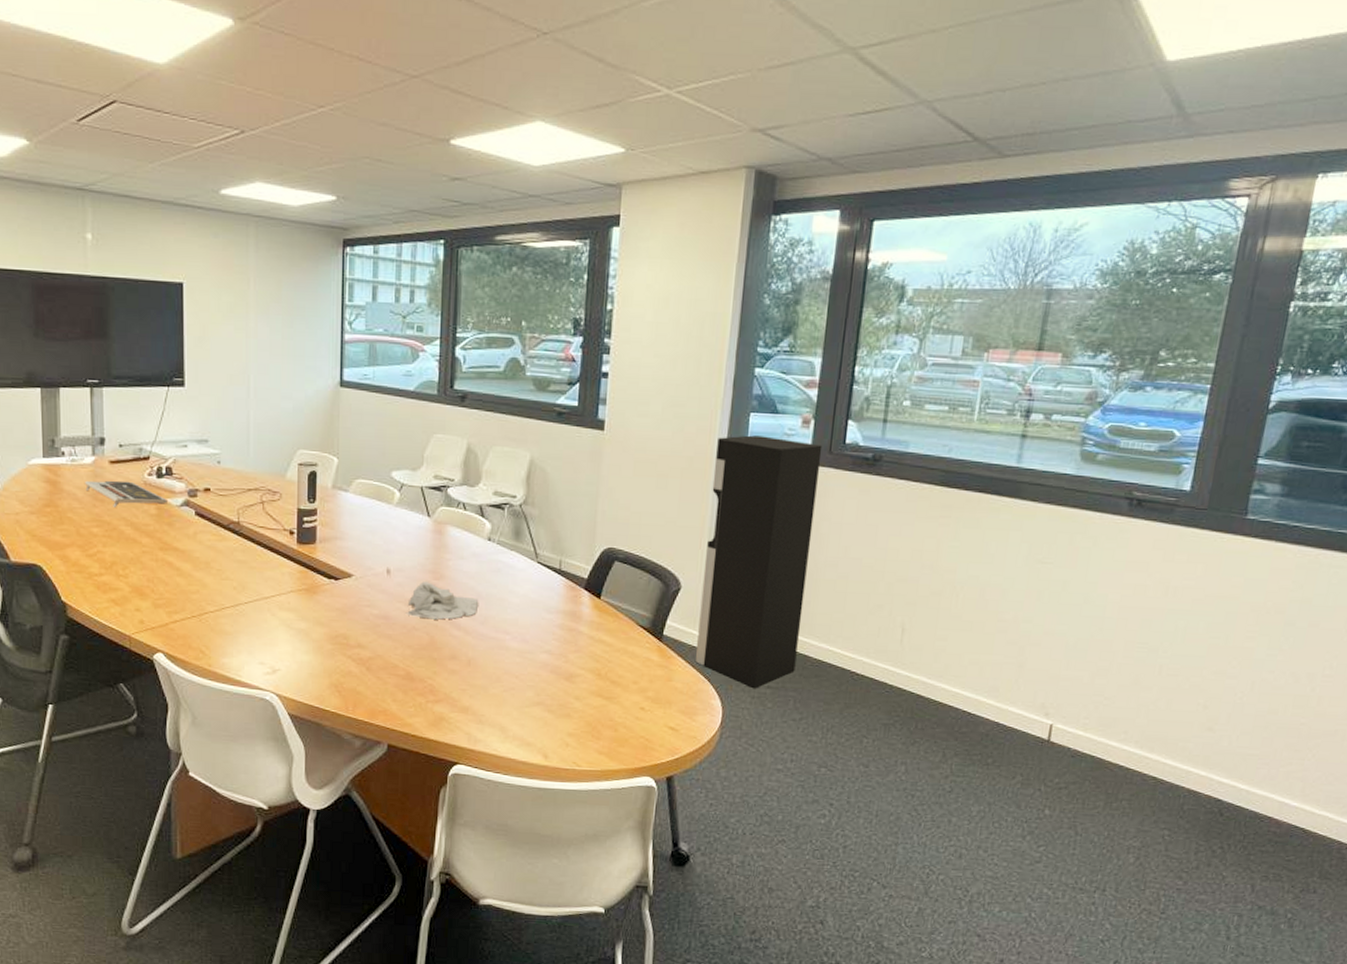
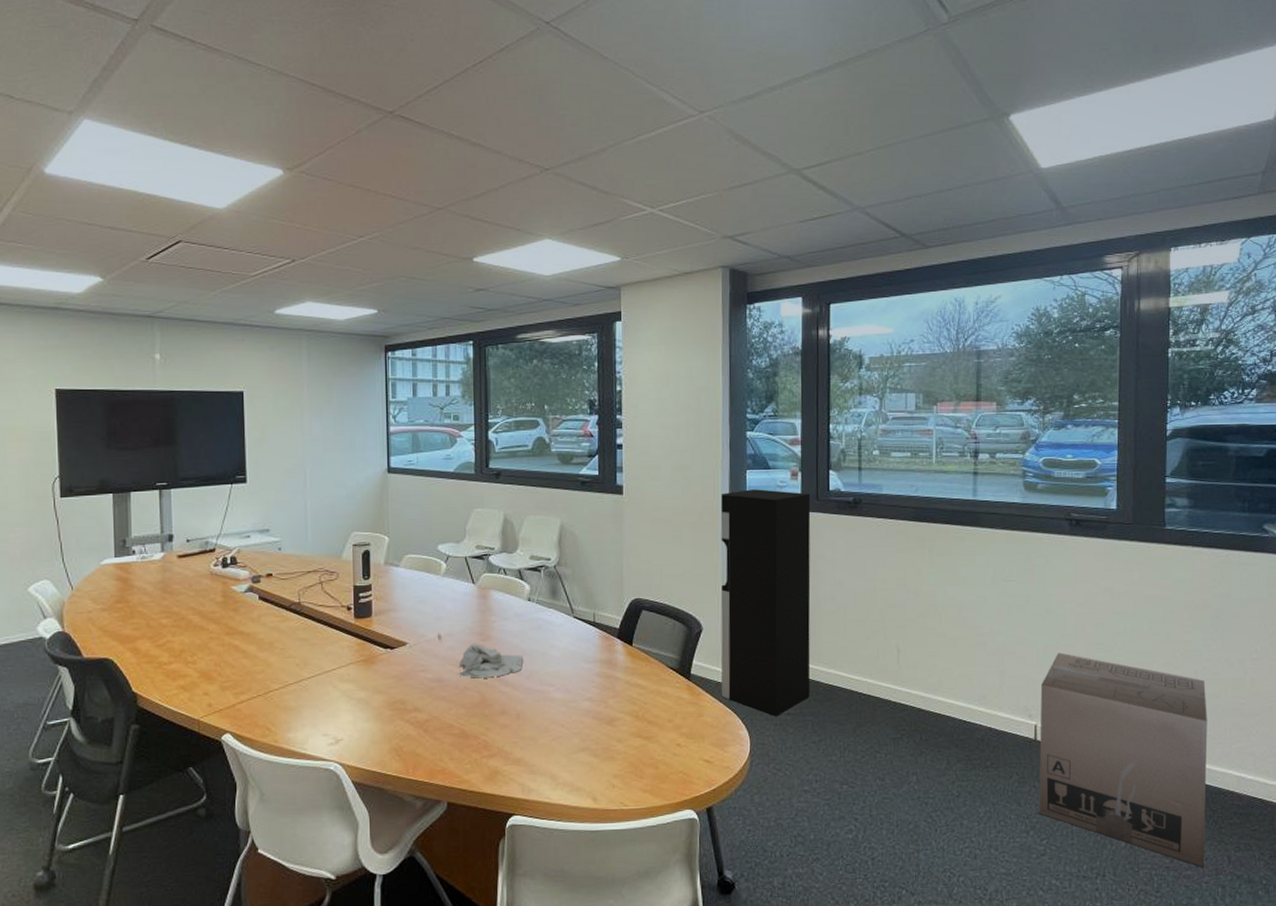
computer keyboard: present [85,480,167,507] -> none [155,573,232,598]
cardboard box: none [1040,648,1262,894] -> present [1039,652,1208,868]

